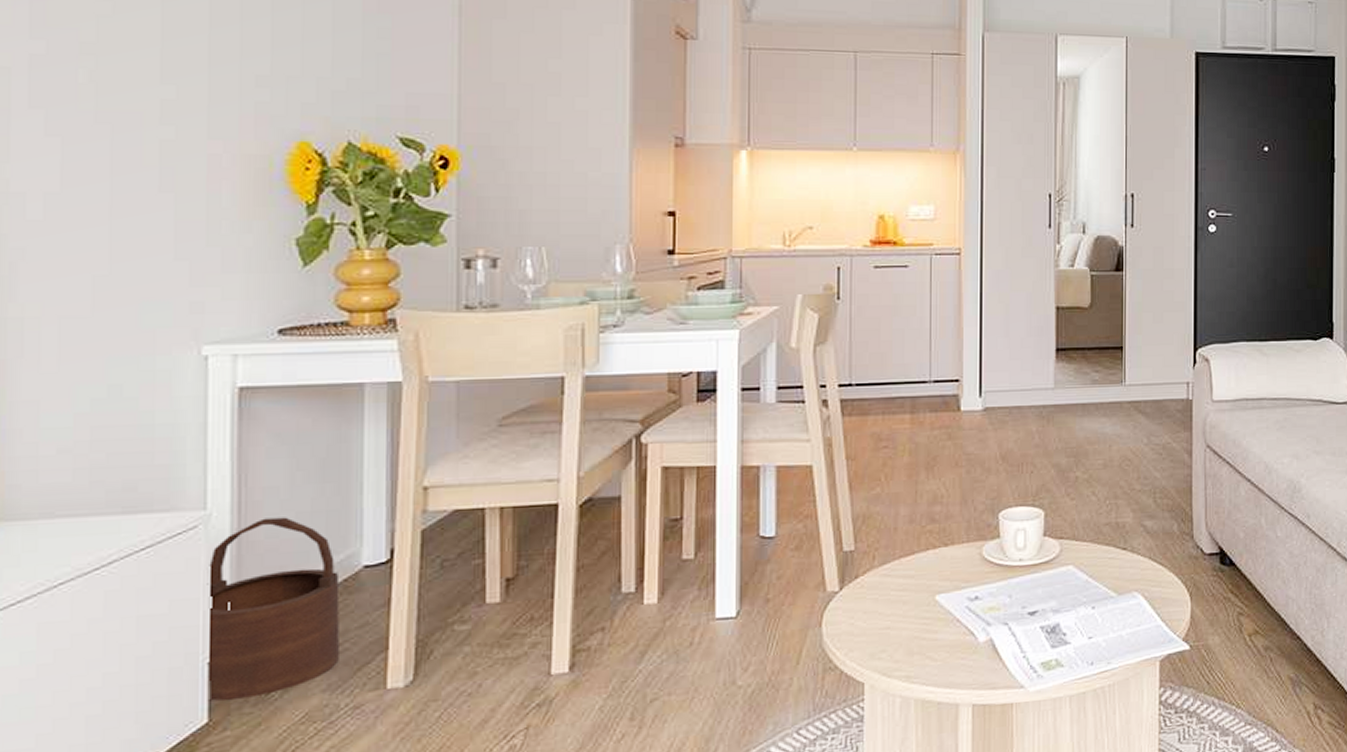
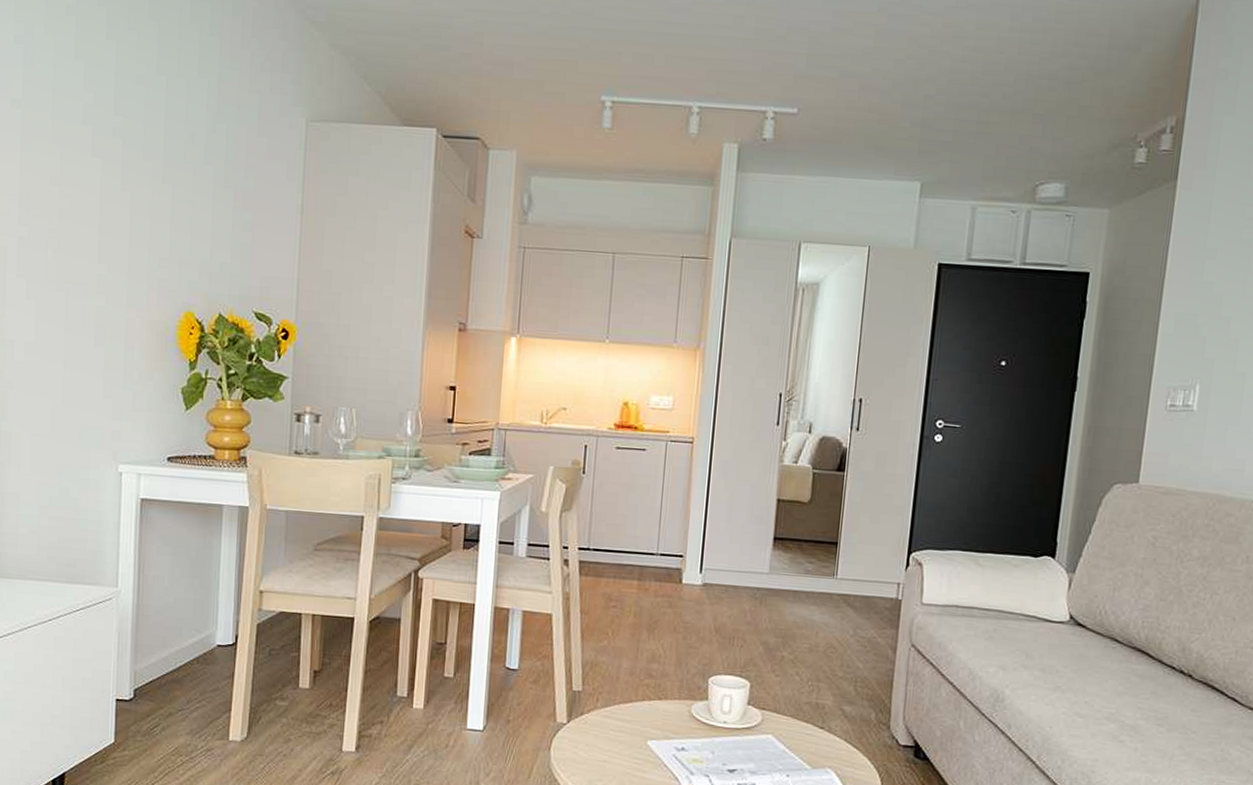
wooden bucket: present [207,517,340,701] -> none [114,599,201,730]

